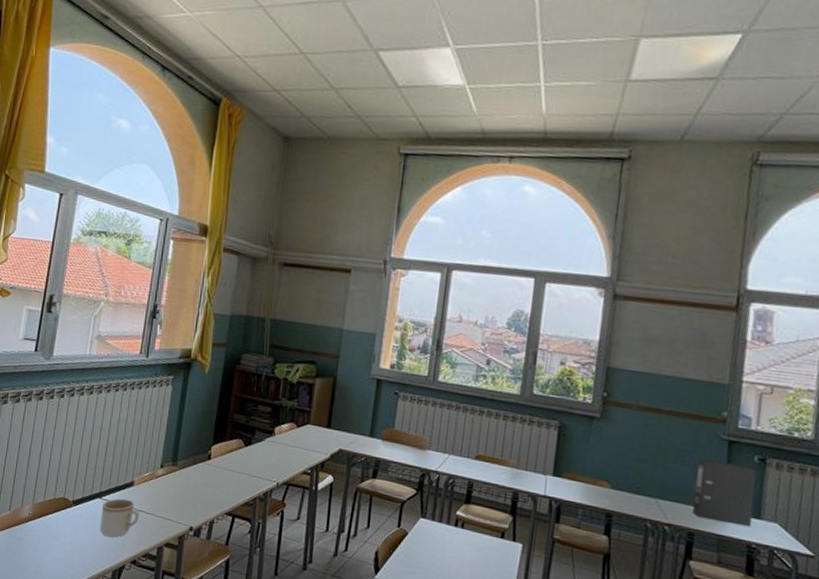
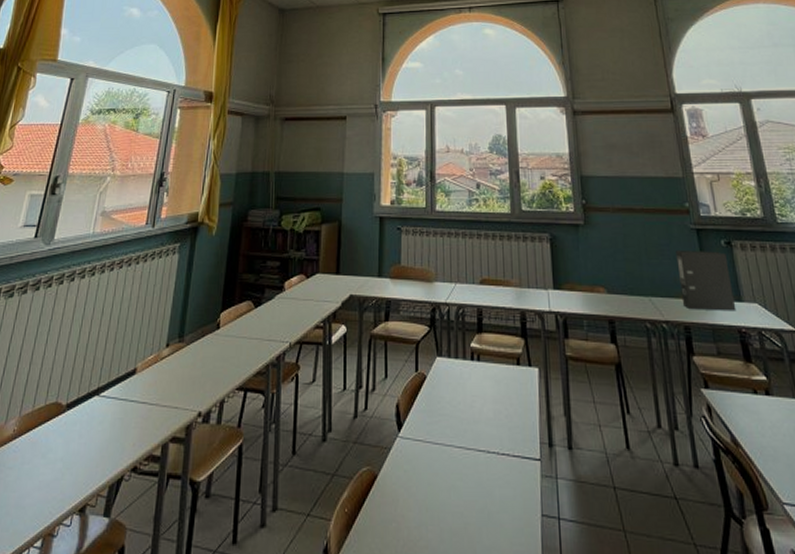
mug: present [99,498,139,538] -> none [95,391,142,443]

